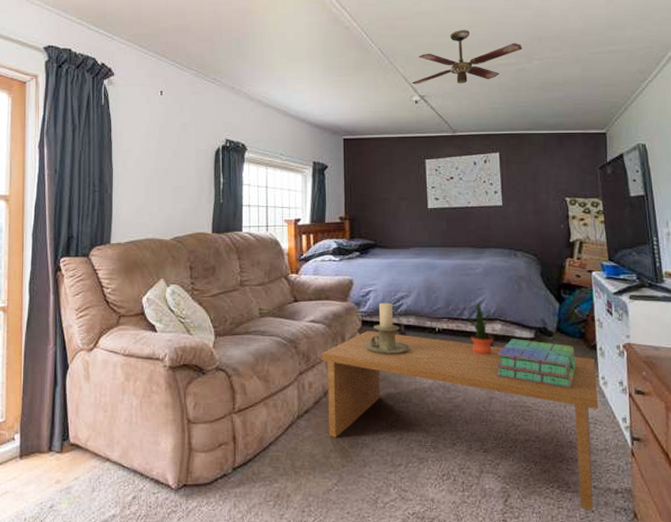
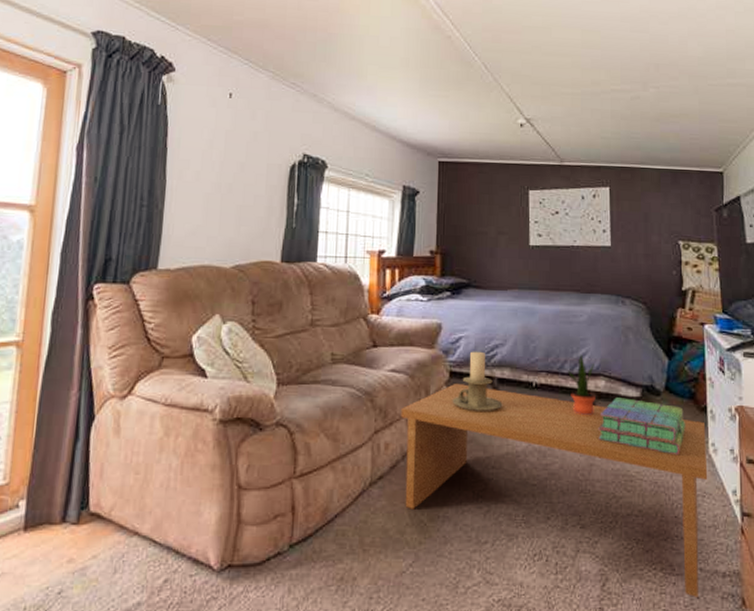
ceiling fan: present [411,30,523,84] -> none [517,49,639,109]

